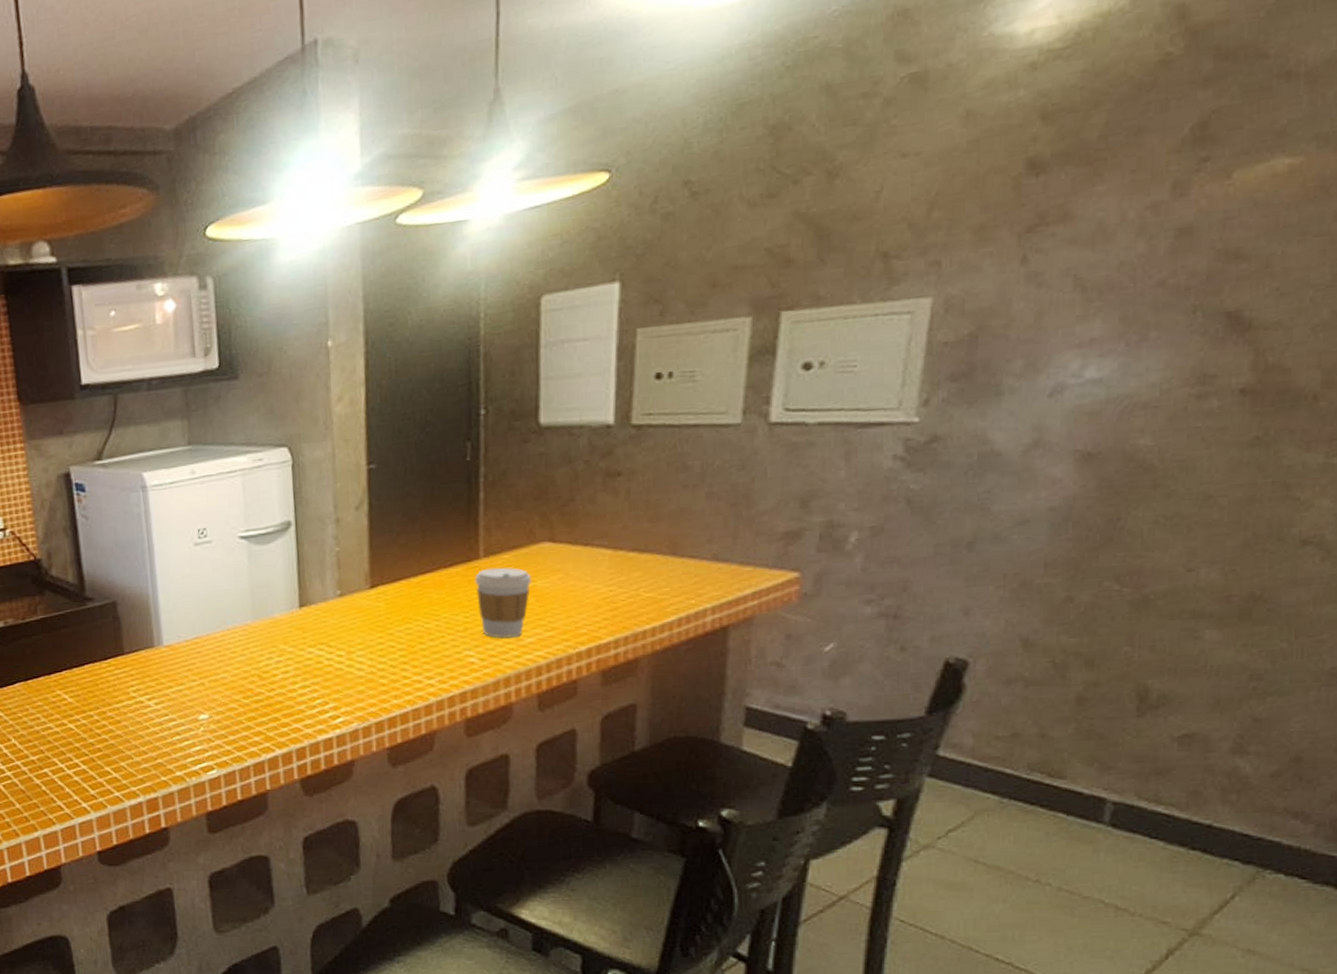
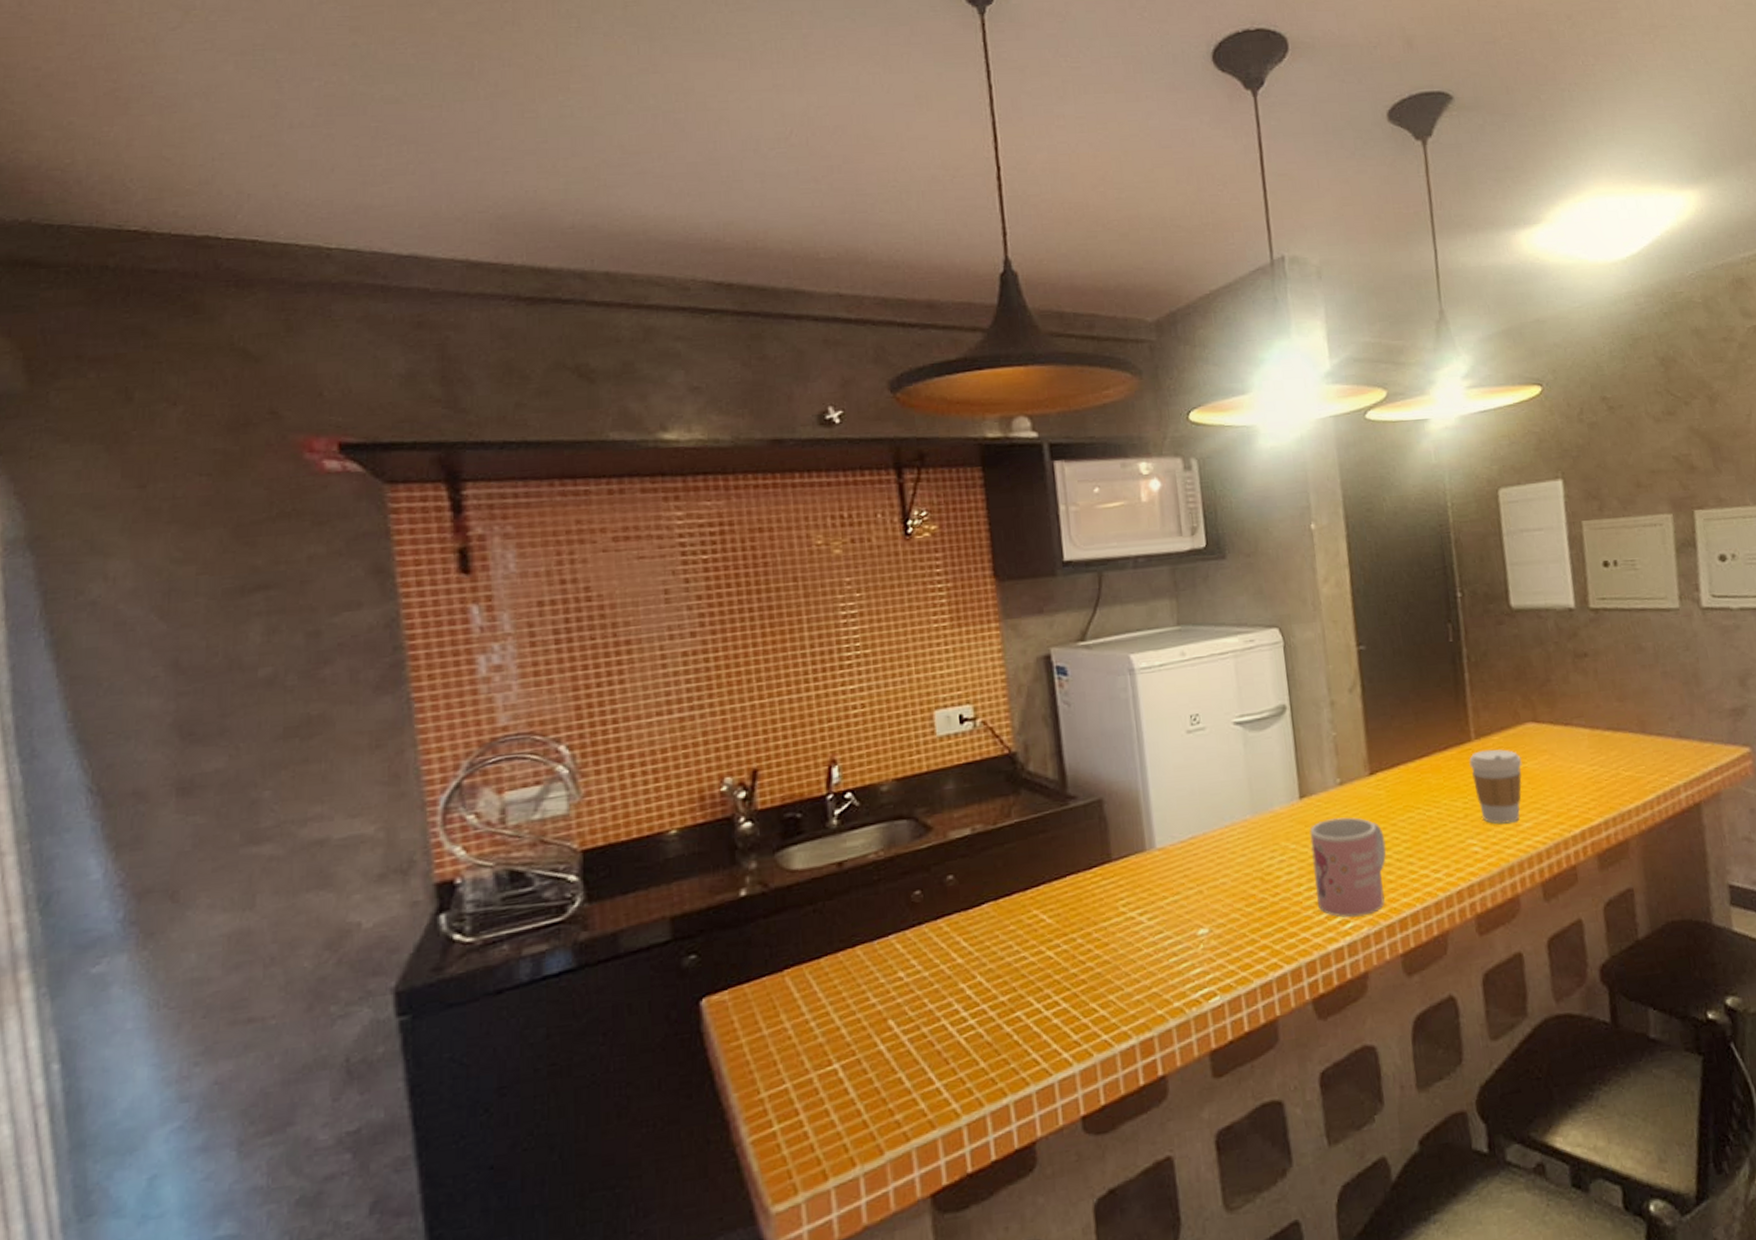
mug: none [307,625,381,714] -> present [1309,817,1387,918]

